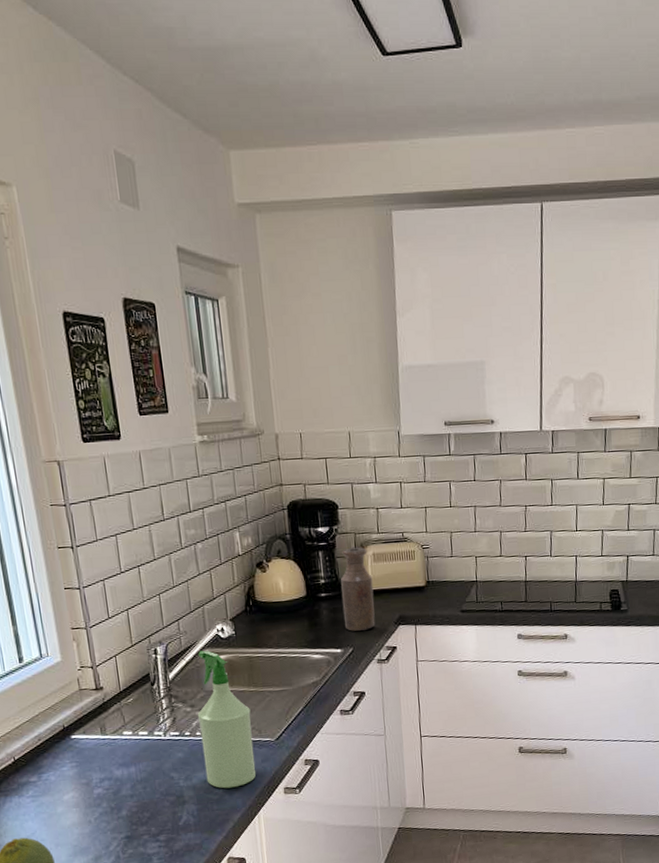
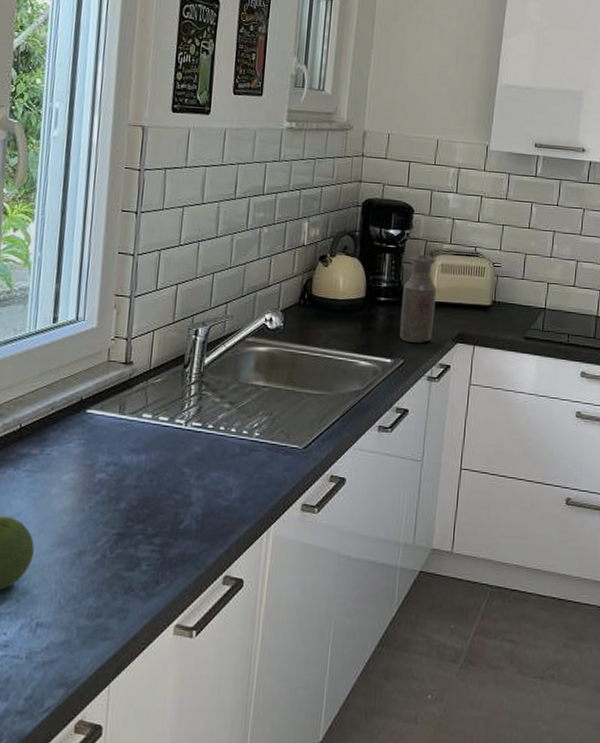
spray bottle: present [197,650,256,789] -> none [220,338,283,495]

